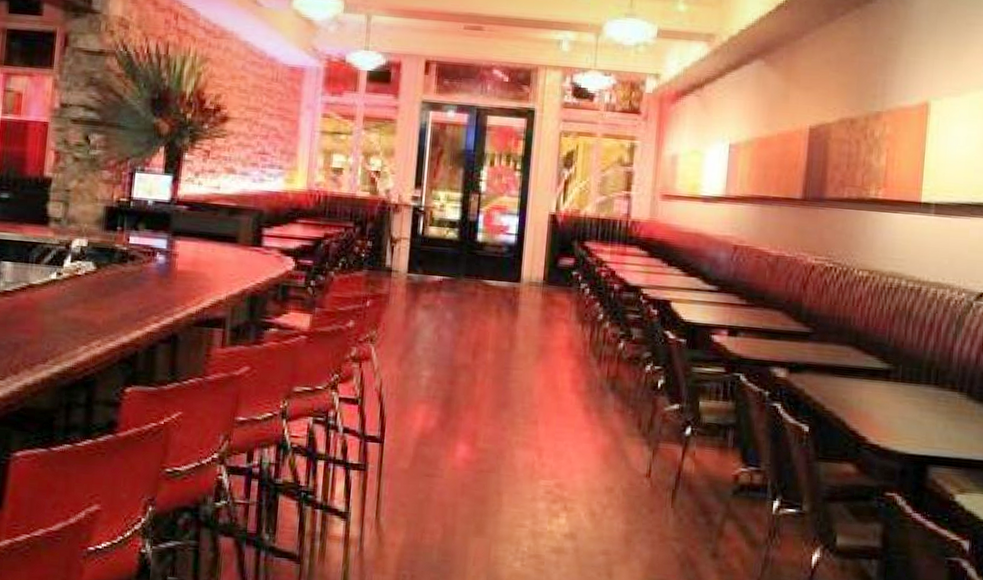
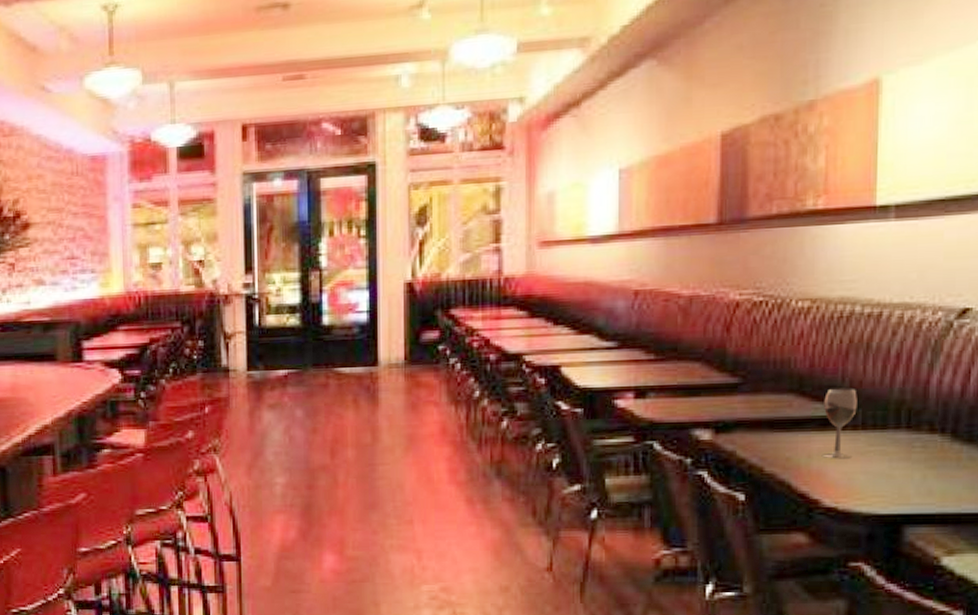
wine glass: none [870,345,900,405] -> present [821,388,857,459]

